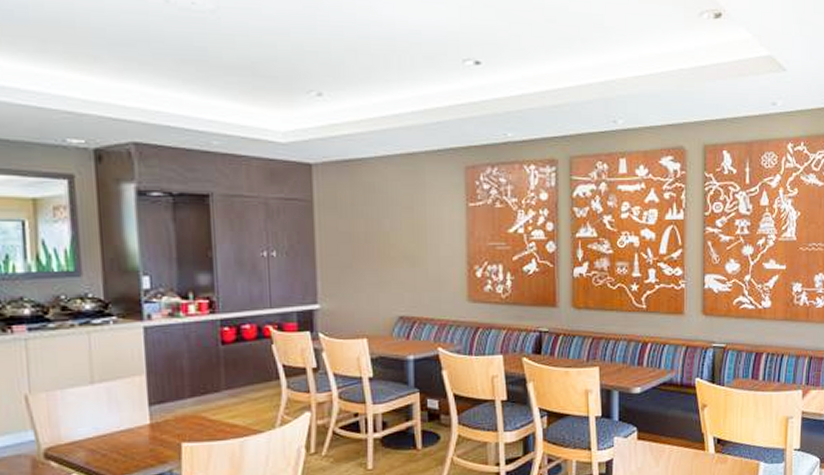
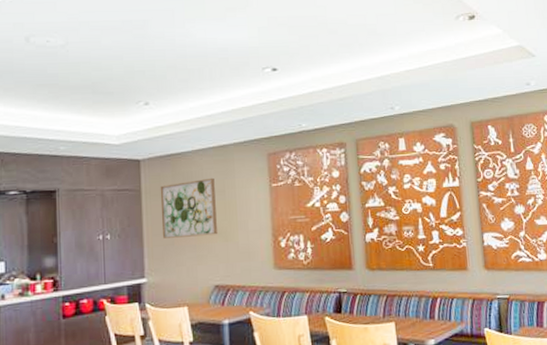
wall art: none [336,191,403,259] -> present [160,177,217,238]

